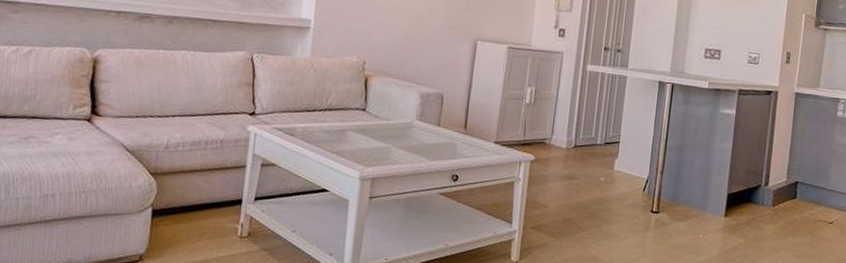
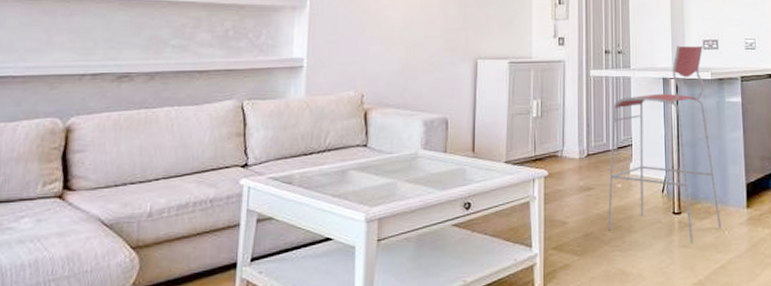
bar stool: none [586,51,705,242] -> present [607,45,721,244]

